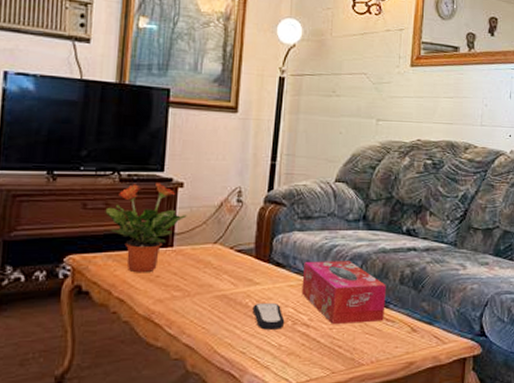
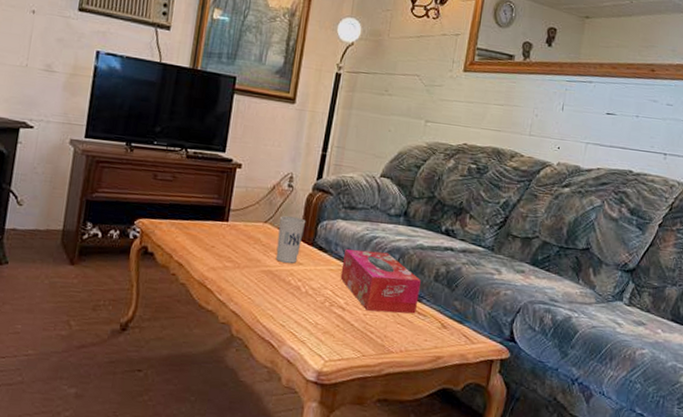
potted plant: present [105,183,187,273] -> none [172,161,243,243]
cup: none [229,234,260,284] -> present [275,216,306,263]
remote control: present [252,302,285,330] -> none [294,281,323,309]

